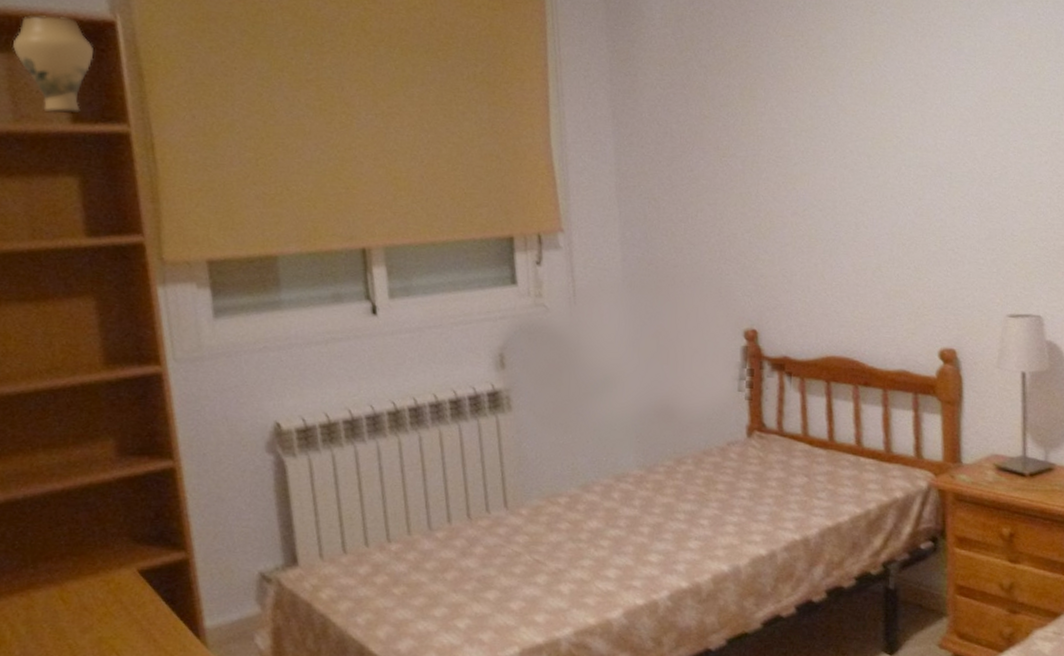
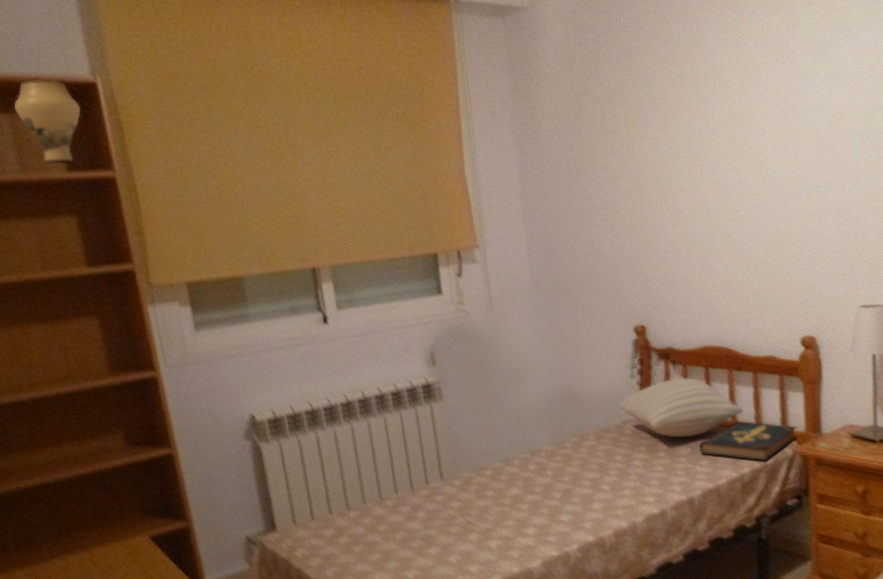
pillow: none [721,392,870,465] -> present [617,377,743,438]
book: none [817,446,933,496] -> present [699,421,797,462]

